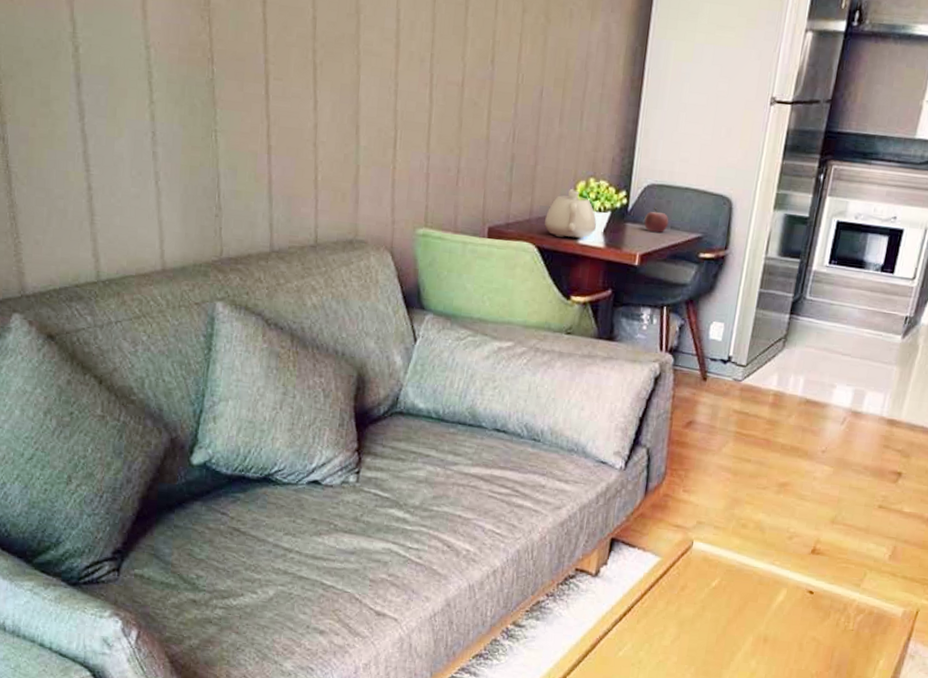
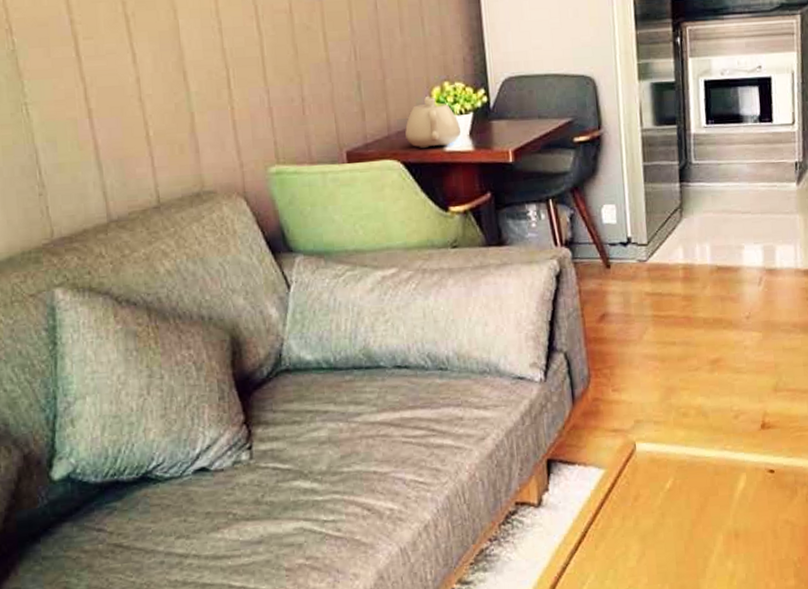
fruit: present [644,207,669,233] -> none [509,100,535,126]

